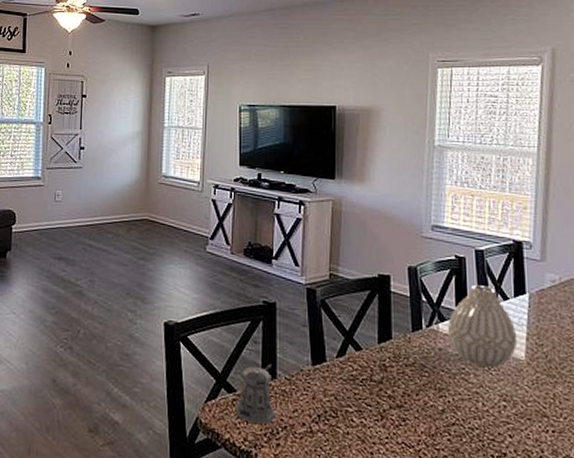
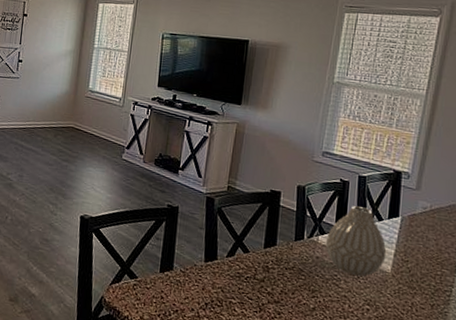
pepper shaker: present [235,364,275,425] -> none [135,258,171,307]

